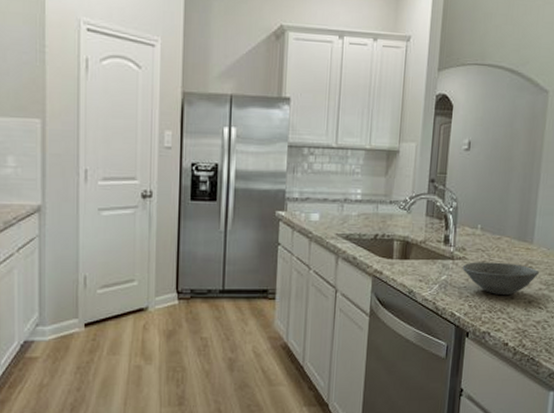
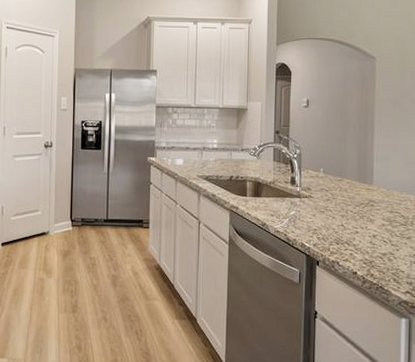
bowl: present [462,262,540,296] -> none [309,200,382,230]

